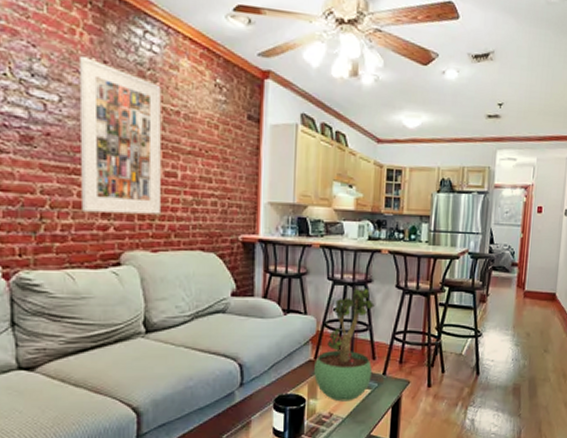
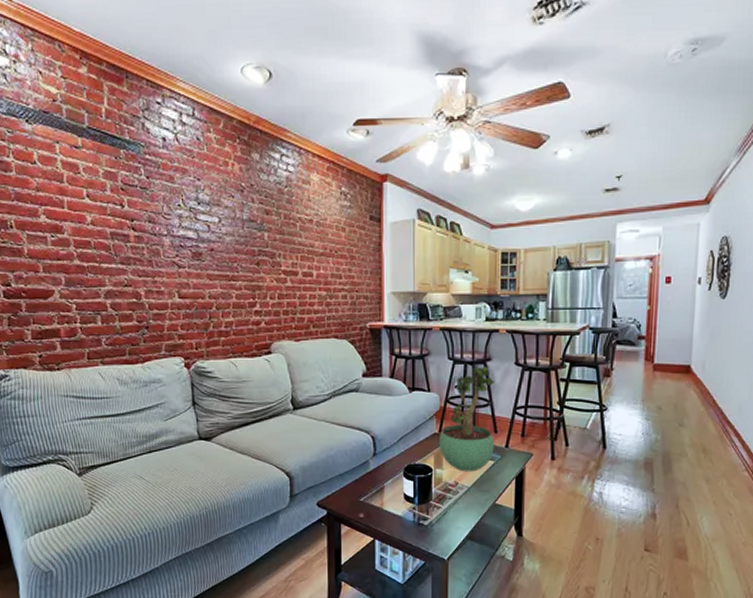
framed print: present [78,55,161,215] -> none [232,182,301,310]

